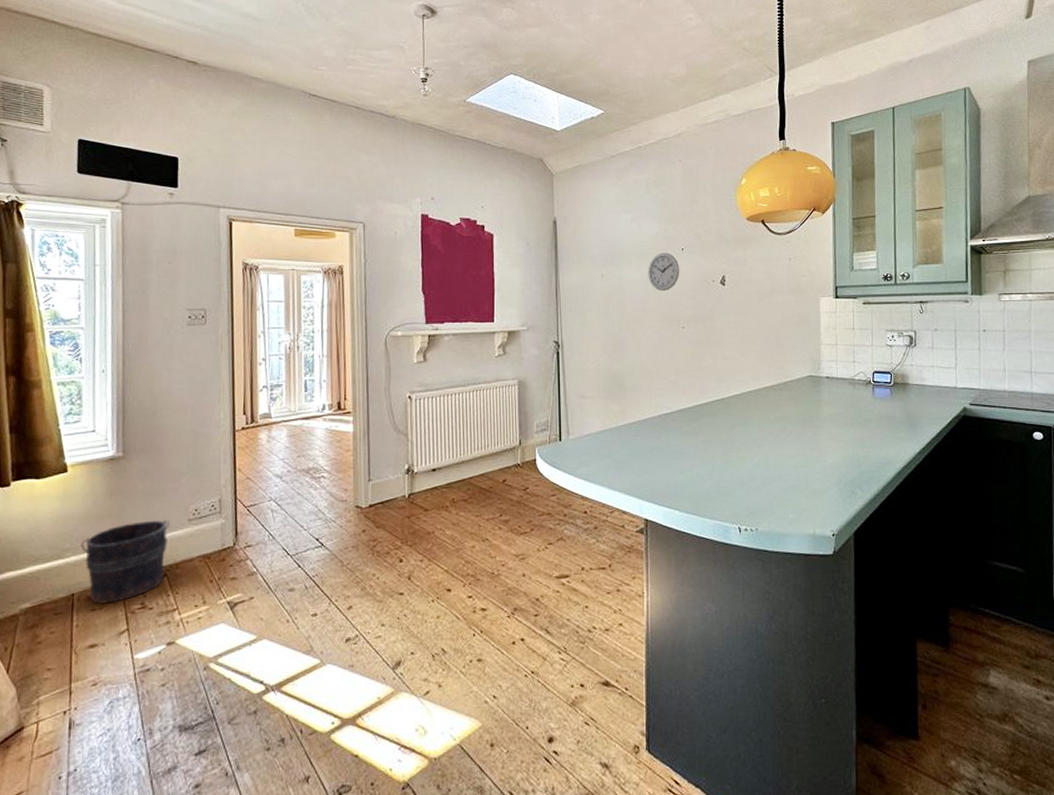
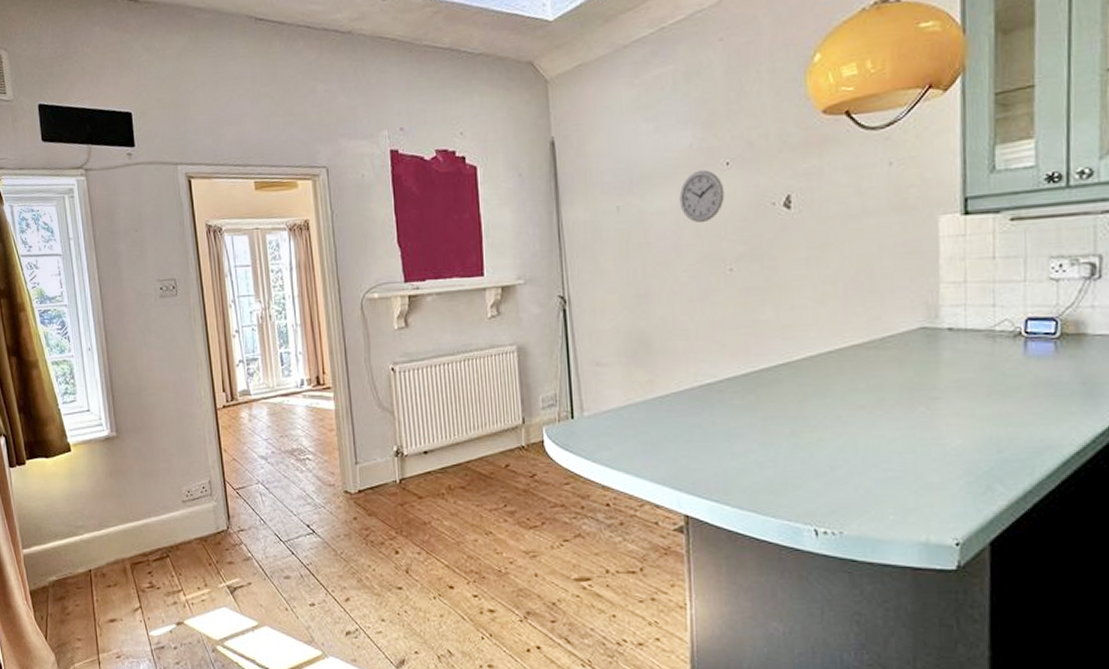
bucket: present [80,520,170,604] -> none [91,500,167,581]

